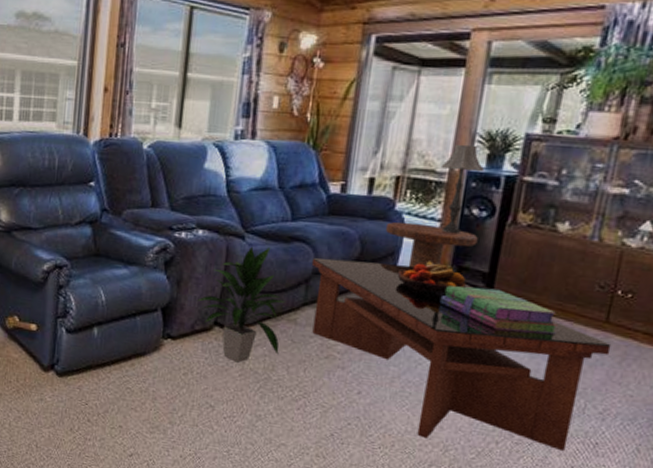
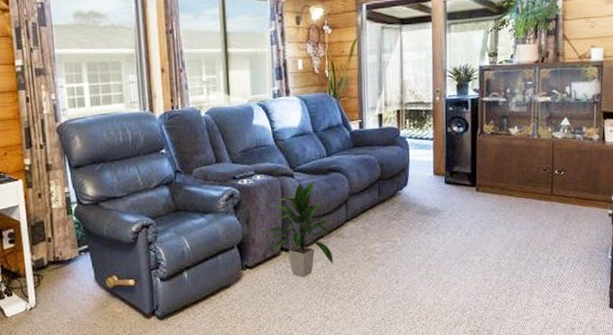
coffee table: present [311,257,612,452] -> none [347,177,557,306]
side table: present [385,222,478,268] -> none [395,143,460,179]
fruit bowl: present [398,261,466,296] -> none [410,171,458,196]
stack of books: present [439,285,559,334] -> none [442,184,522,215]
table lamp: present [440,144,485,235] -> none [426,79,457,148]

